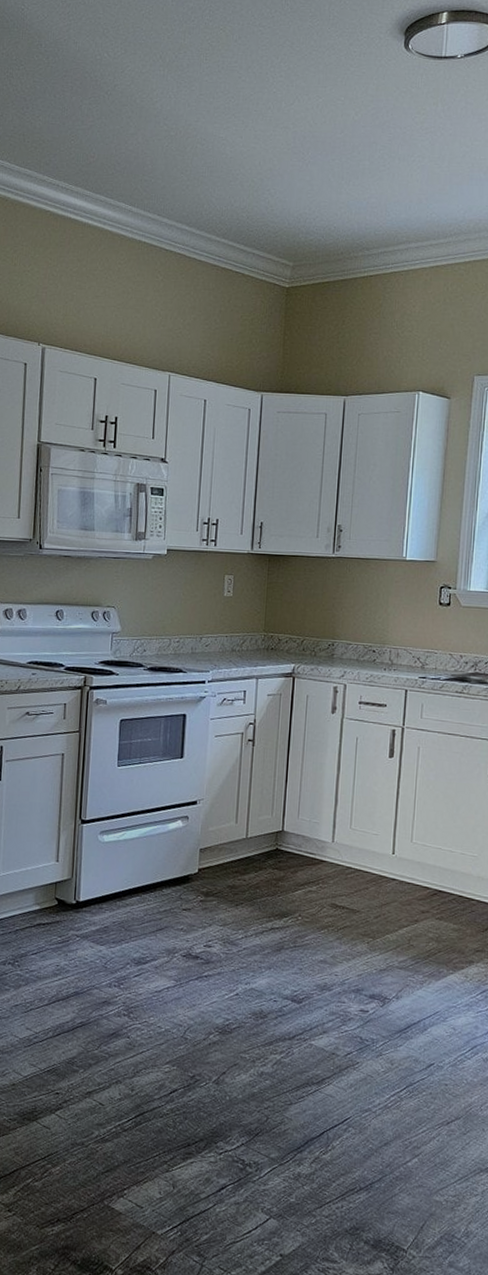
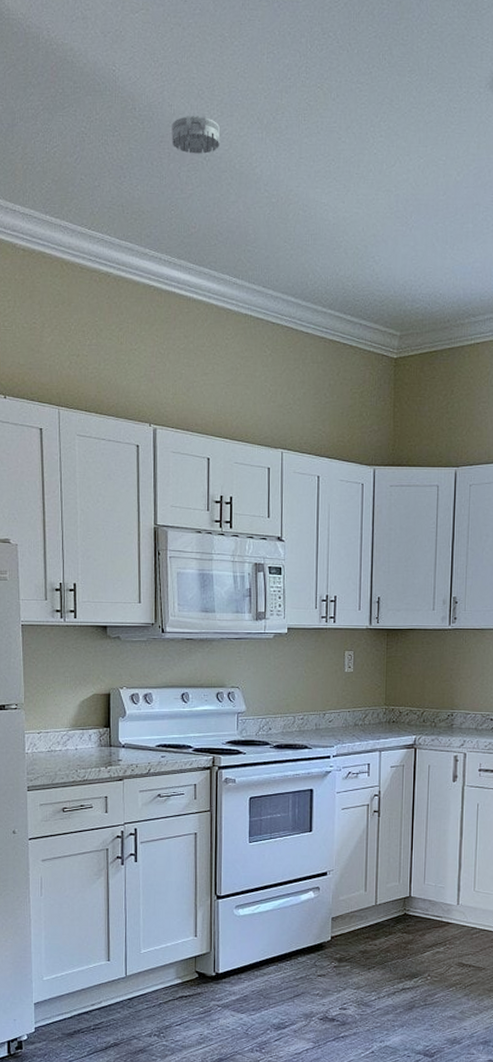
smoke detector: none [75,52,123,88] -> present [171,115,221,154]

